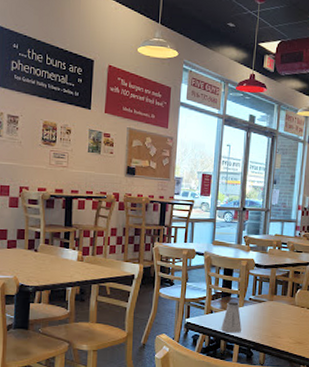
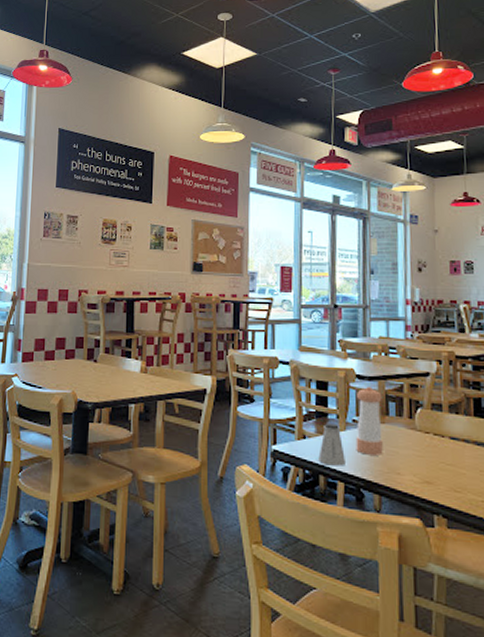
pepper shaker: none [250,273,273,324] -> present [355,387,383,456]

